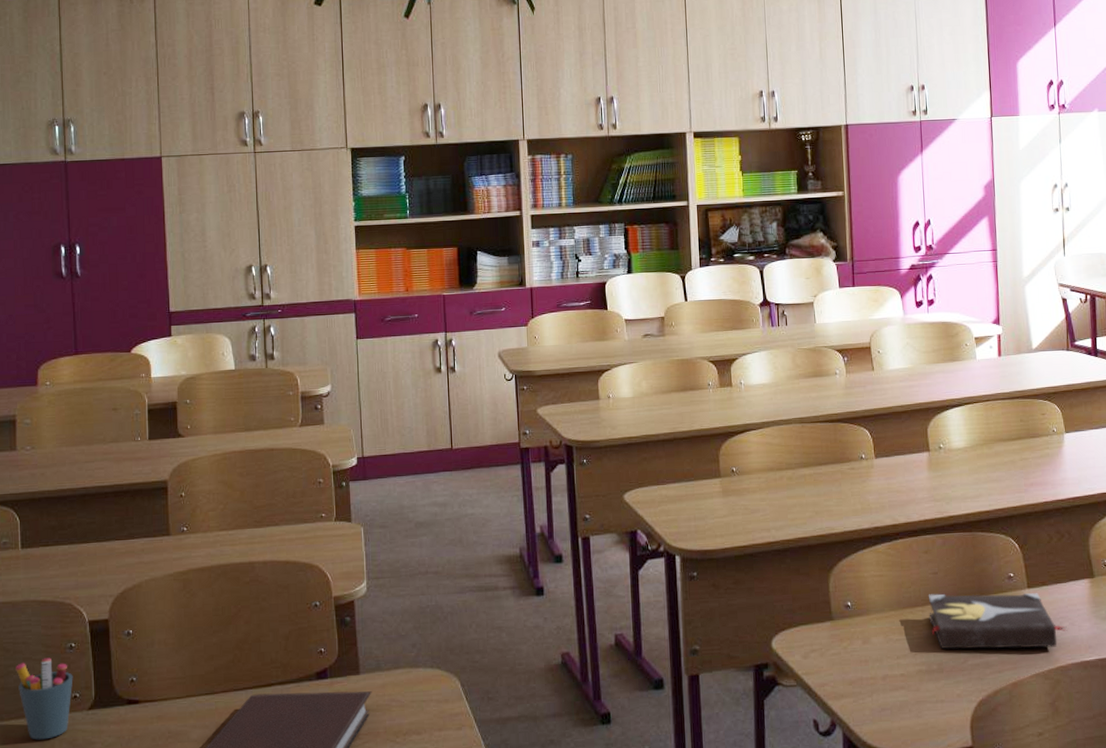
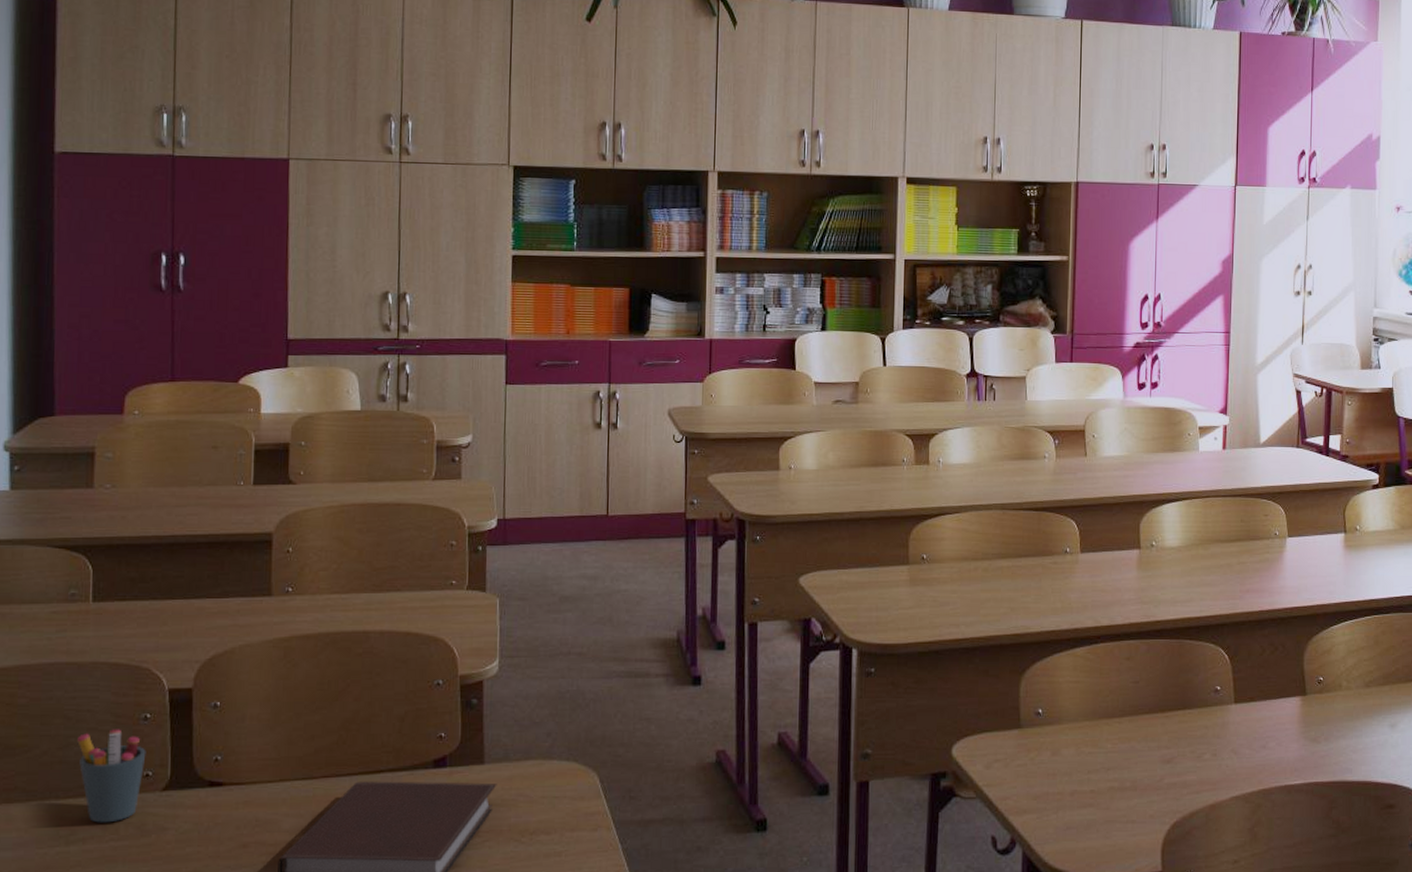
hardback book: present [929,593,1068,650] -> none [1126,705,1274,769]

